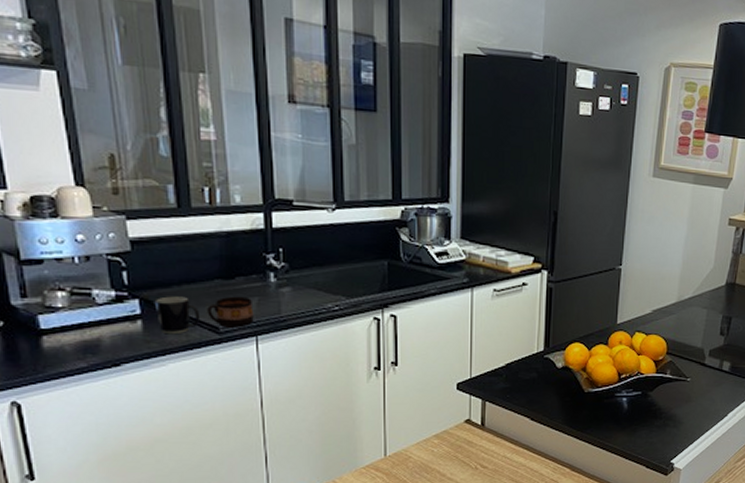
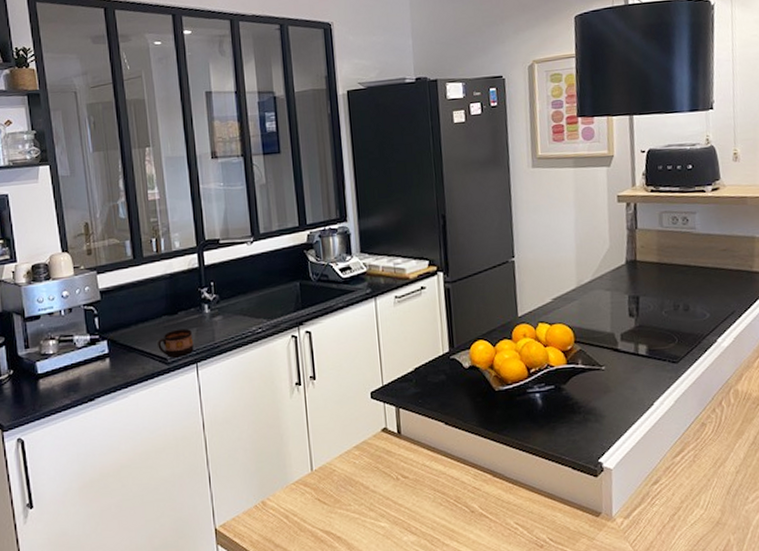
mug: present [154,296,201,335] -> none [118,334,153,369]

